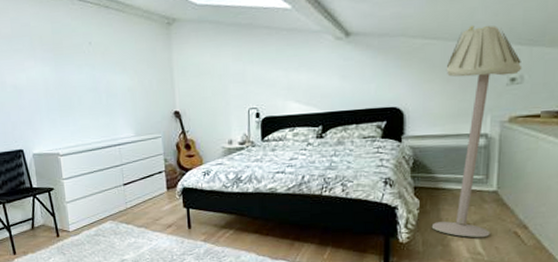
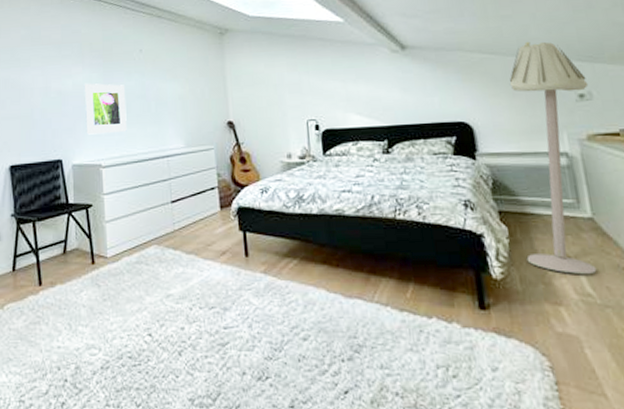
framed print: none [37,77,81,127] -> present [84,83,127,135]

